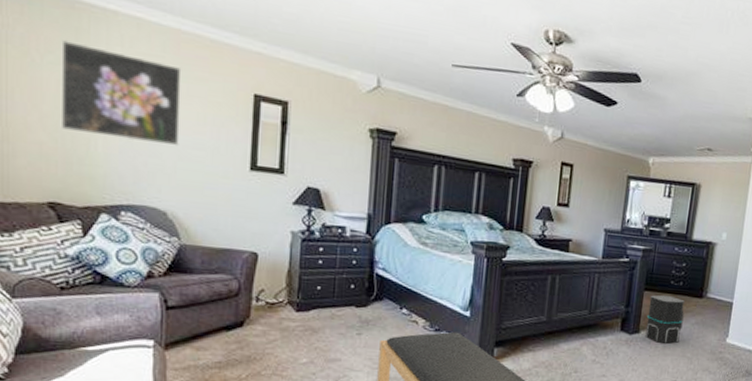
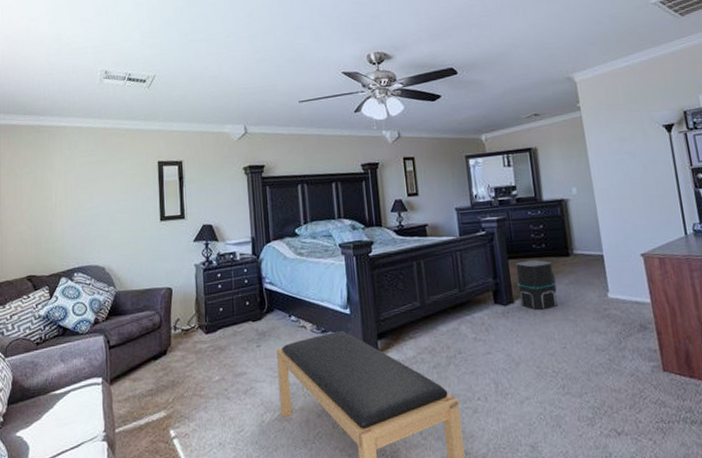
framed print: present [60,40,182,146] -> none [32,154,110,219]

